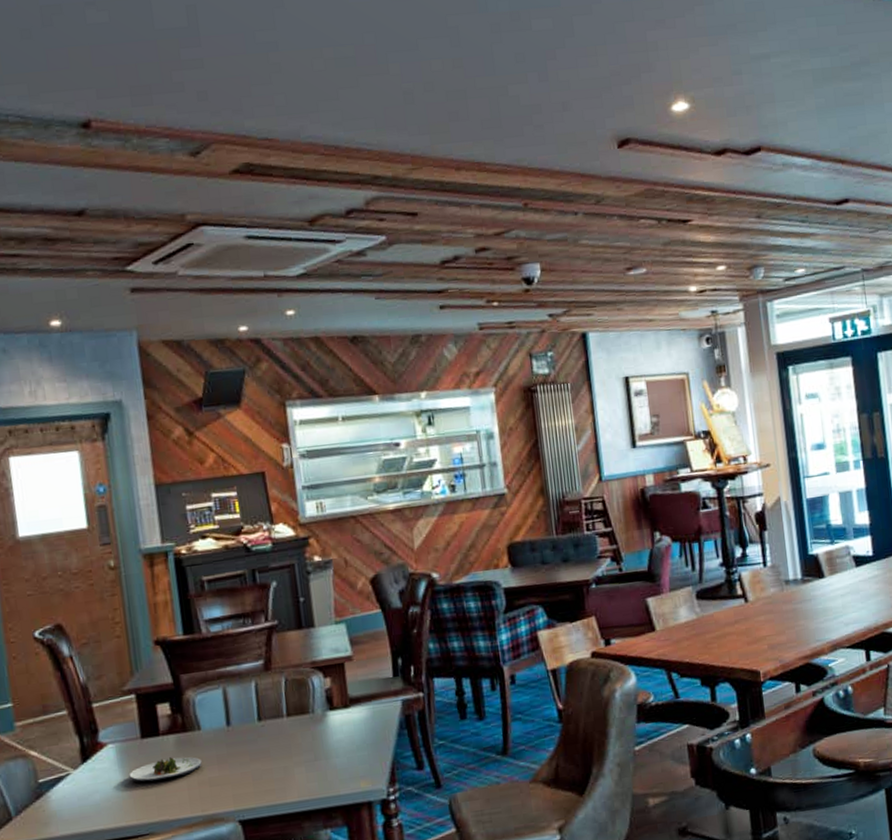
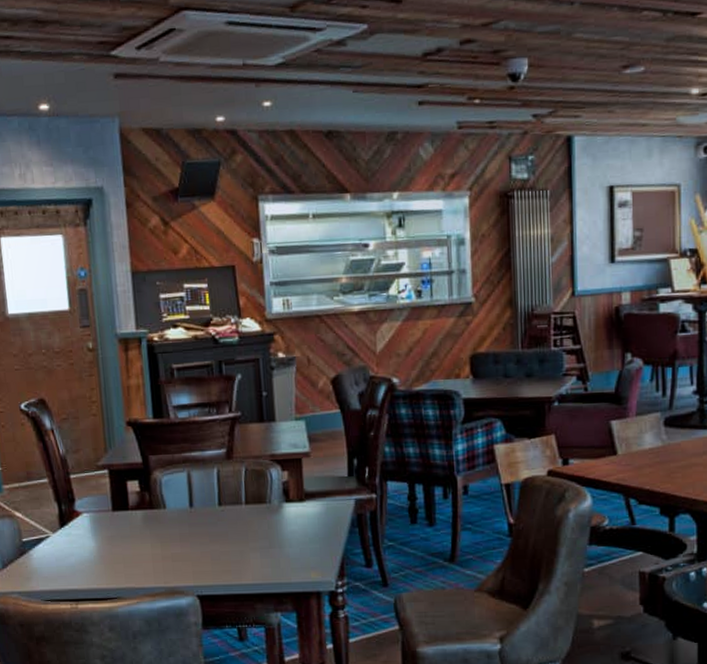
salad plate: present [129,757,202,782] -> none [100,531,166,551]

